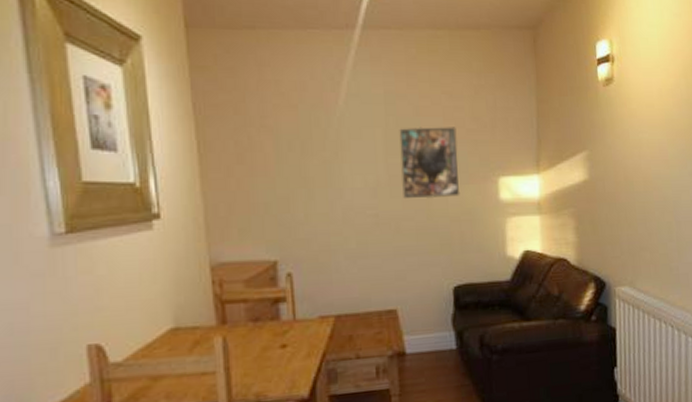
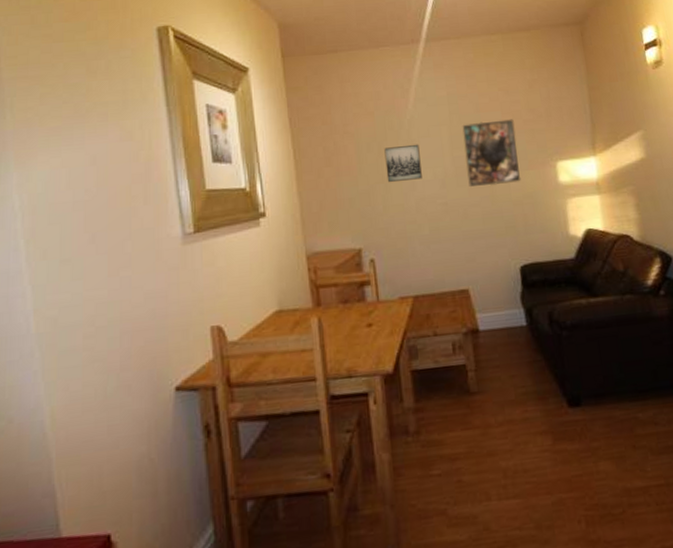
wall art: none [308,146,351,188] -> present [384,144,422,183]

